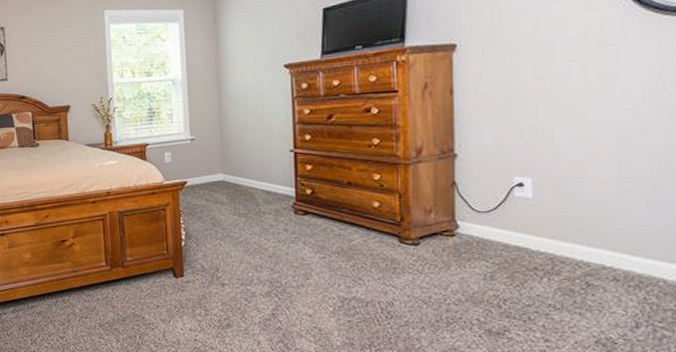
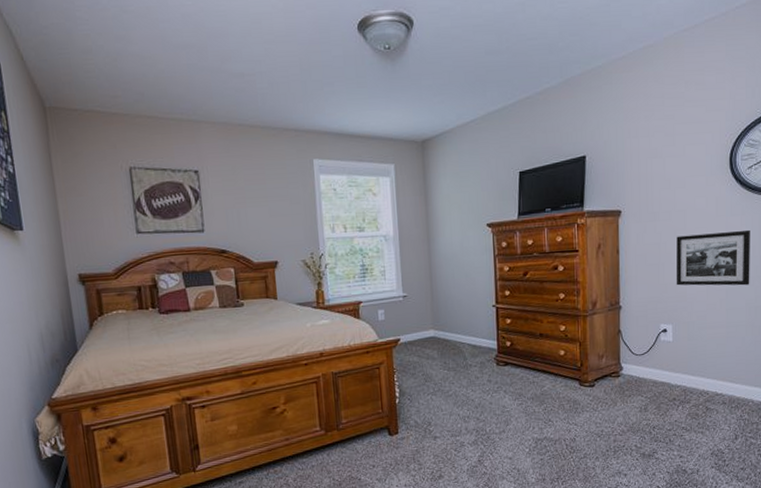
picture frame: none [536,60,658,132] -> present [676,229,750,286]

